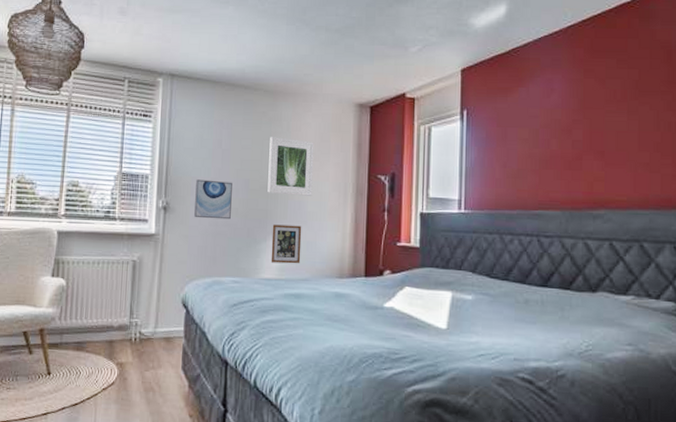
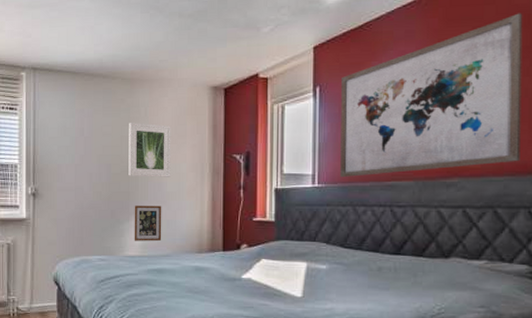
wall art: present [193,179,232,220] -> none [60,166,95,203]
wall art: none [487,48,665,205] -> present [340,13,523,178]

